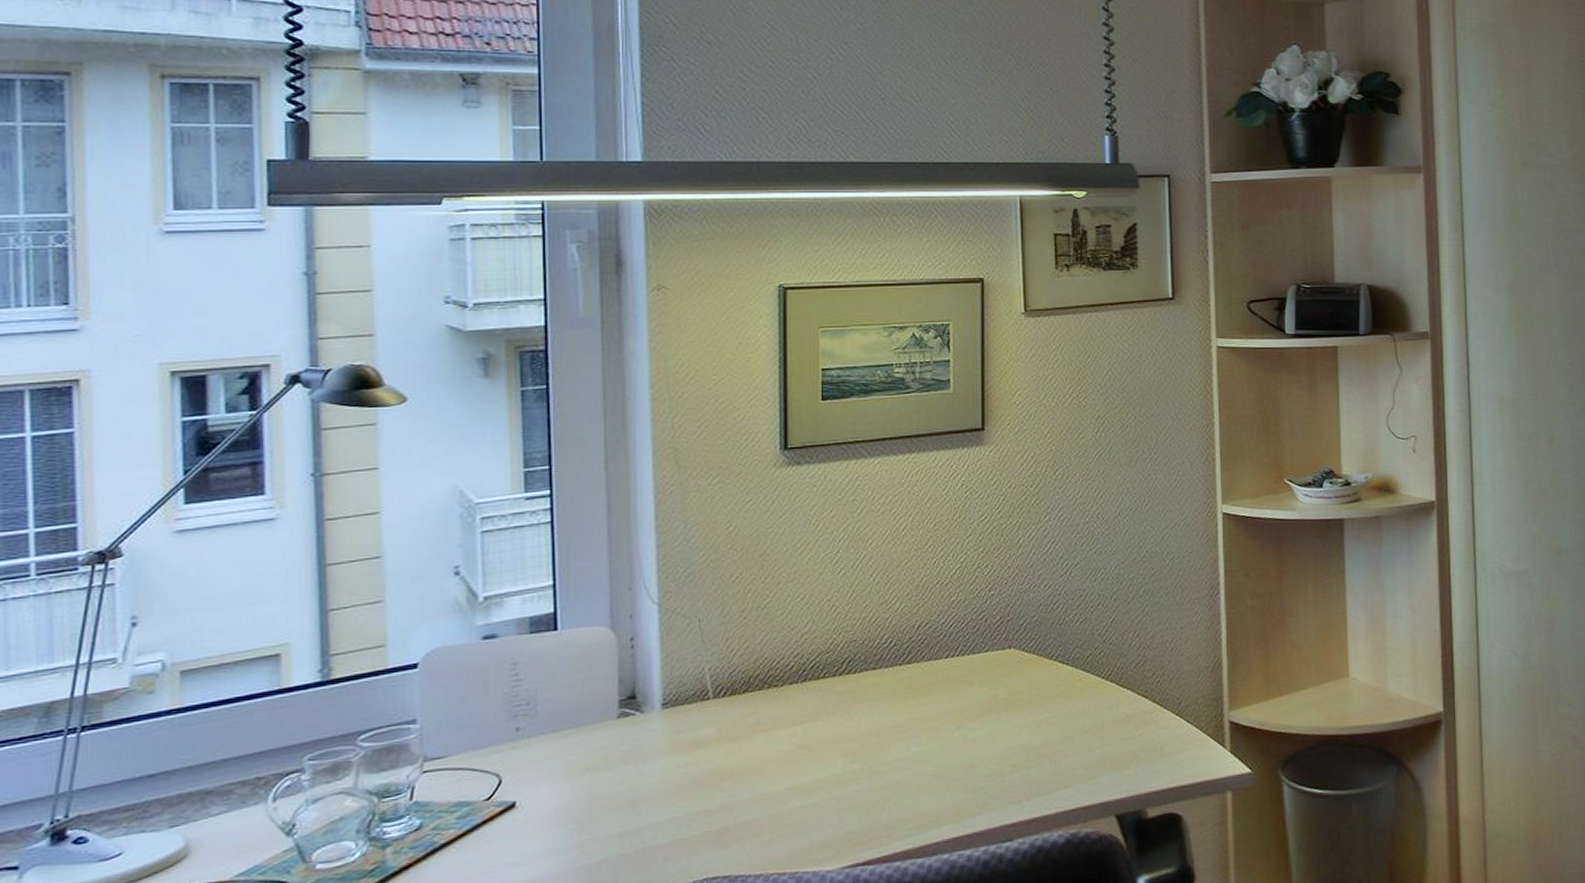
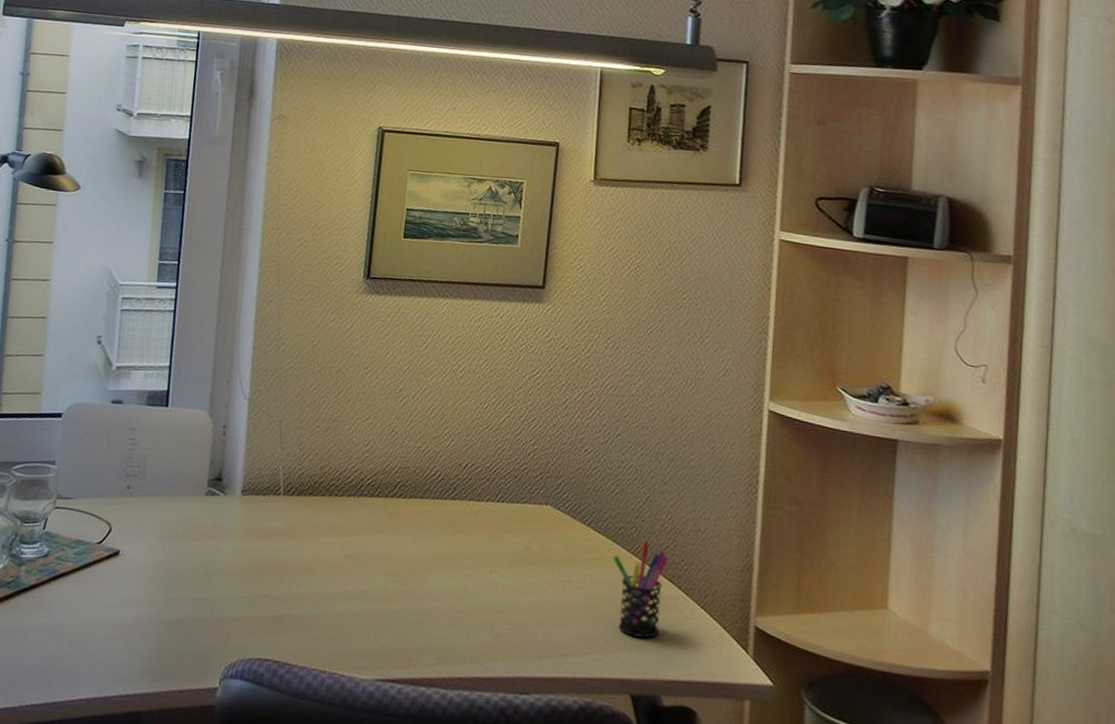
pen holder: none [1084,663,1139,759] -> present [613,541,668,639]

